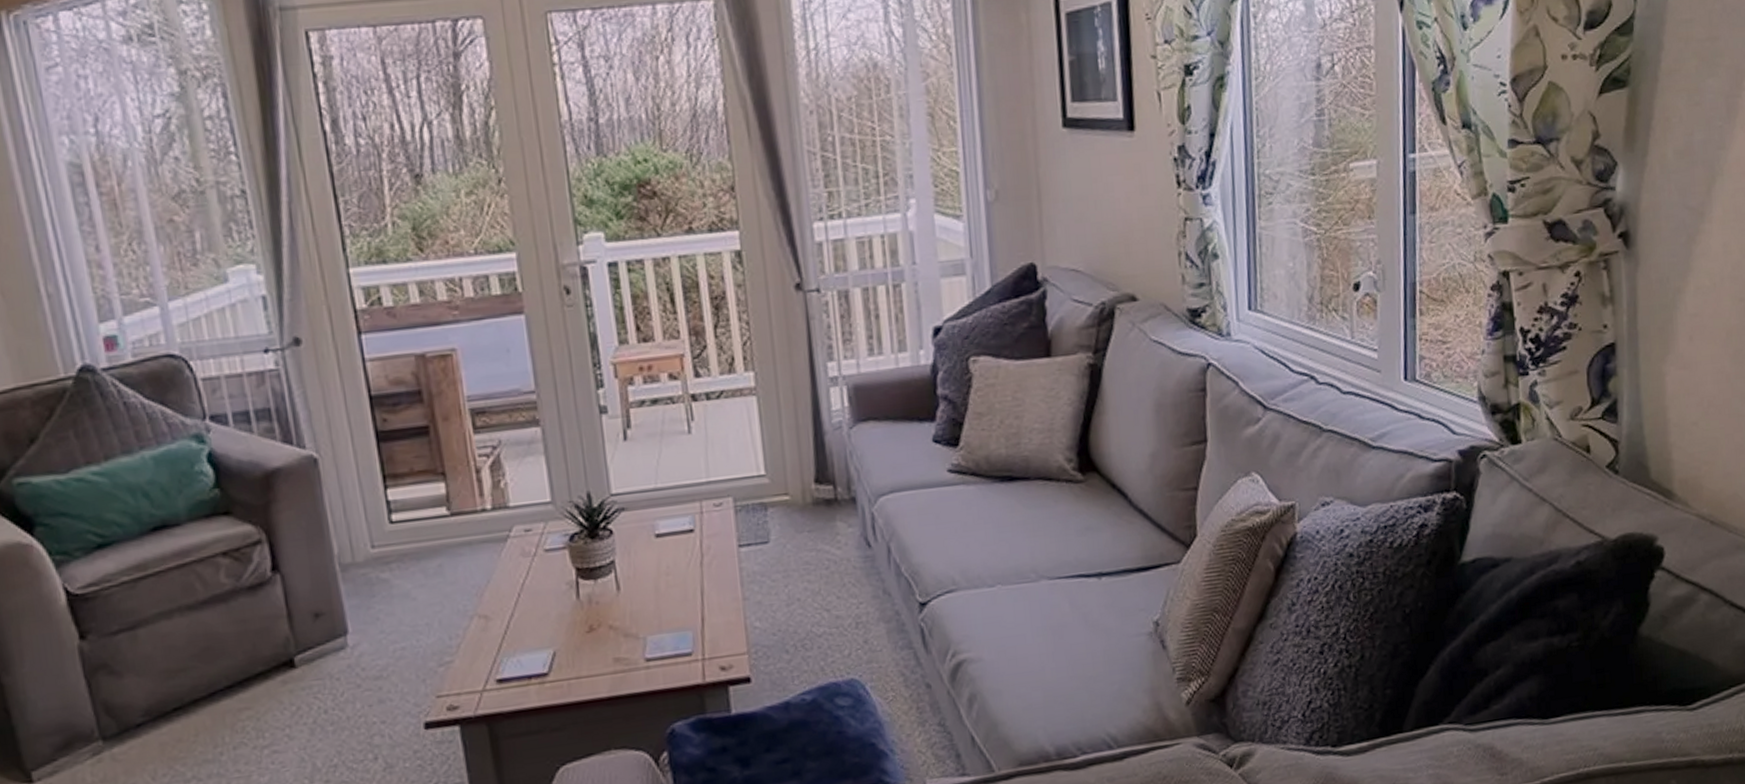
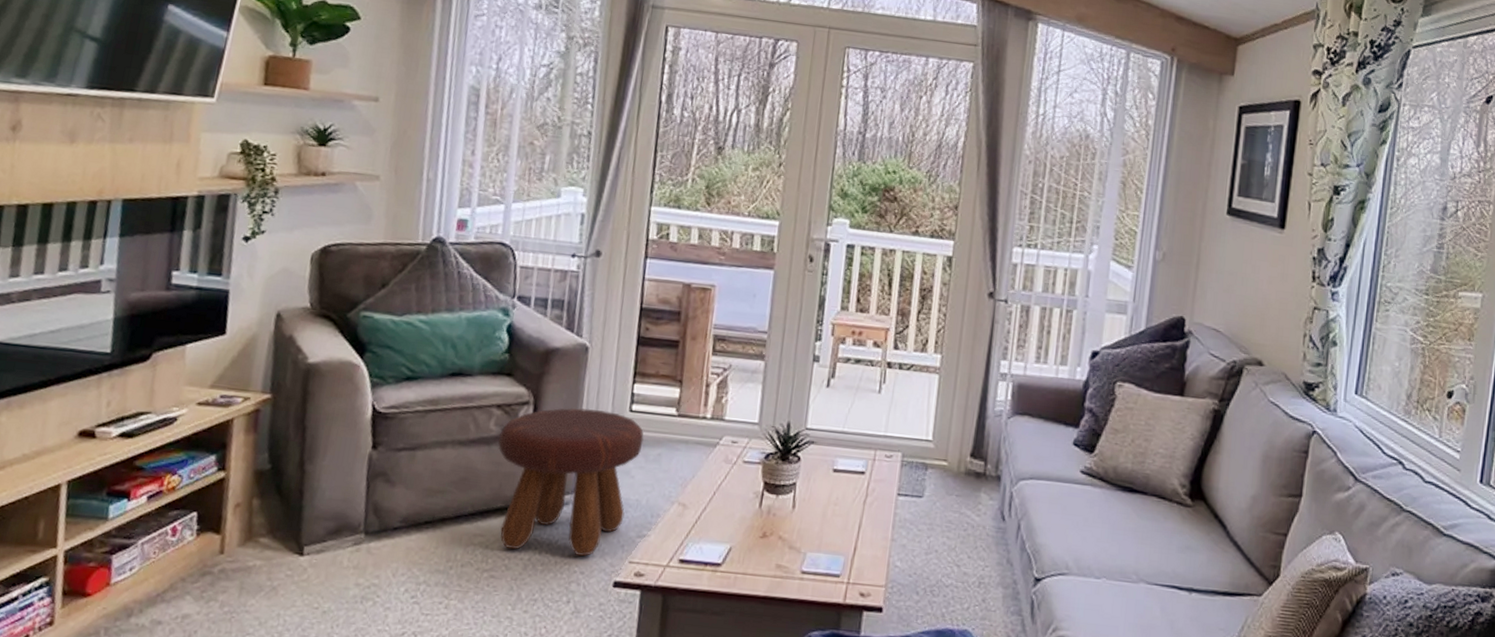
footstool: none [234,528,418,716] -> present [497,407,644,557]

